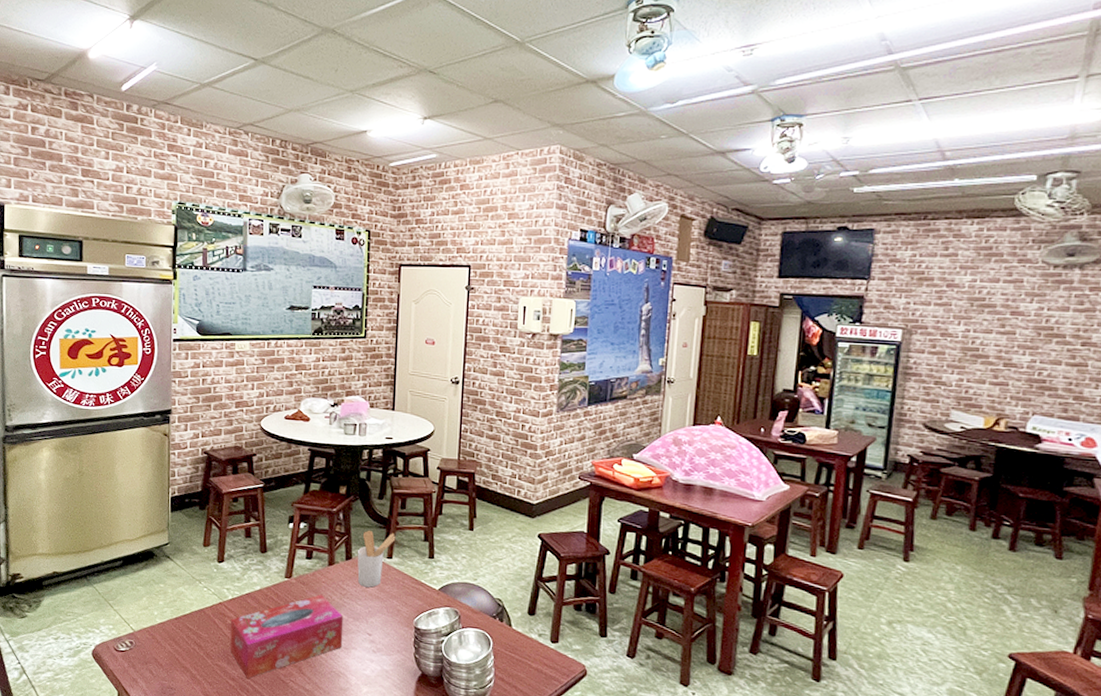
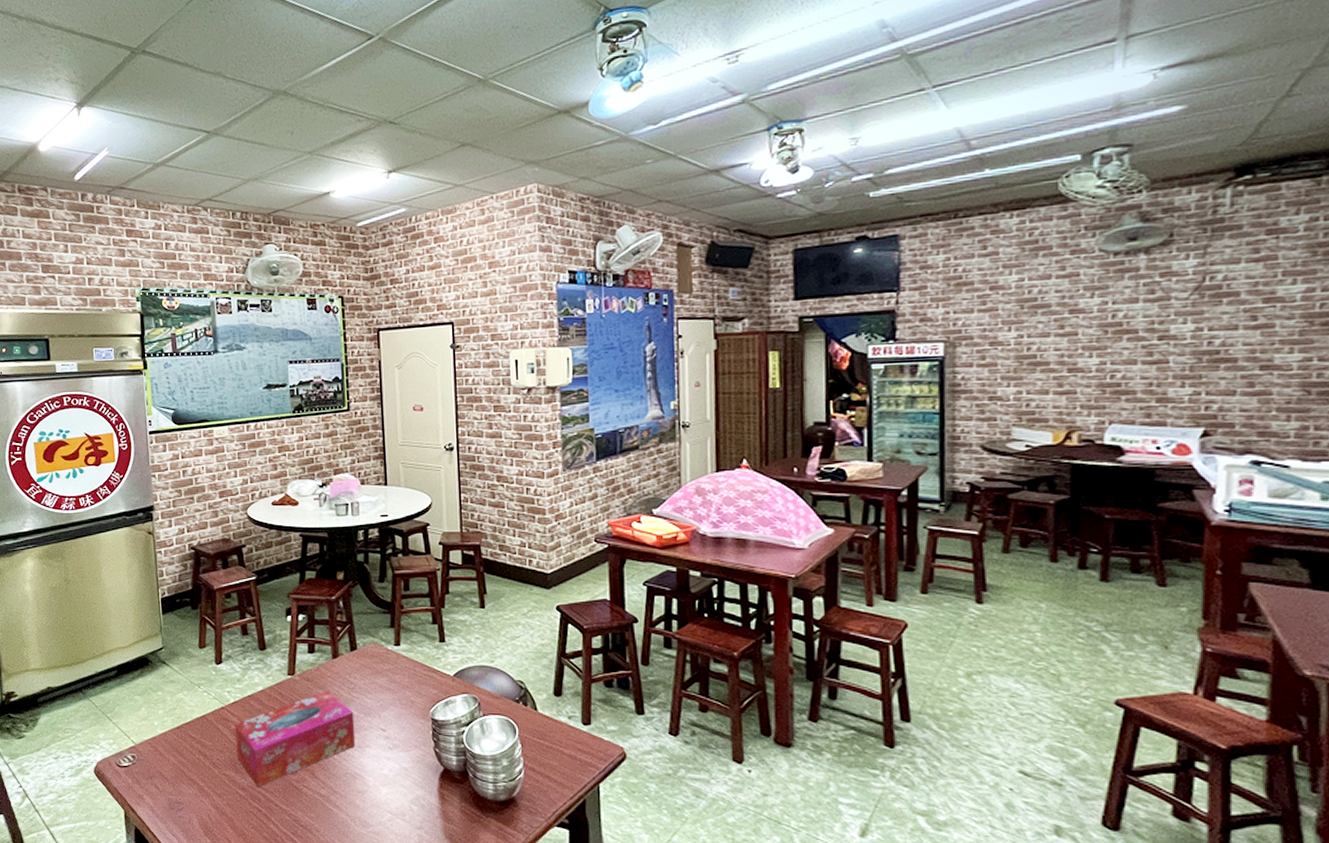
utensil holder: present [357,530,396,588] -> none [361,616,402,679]

